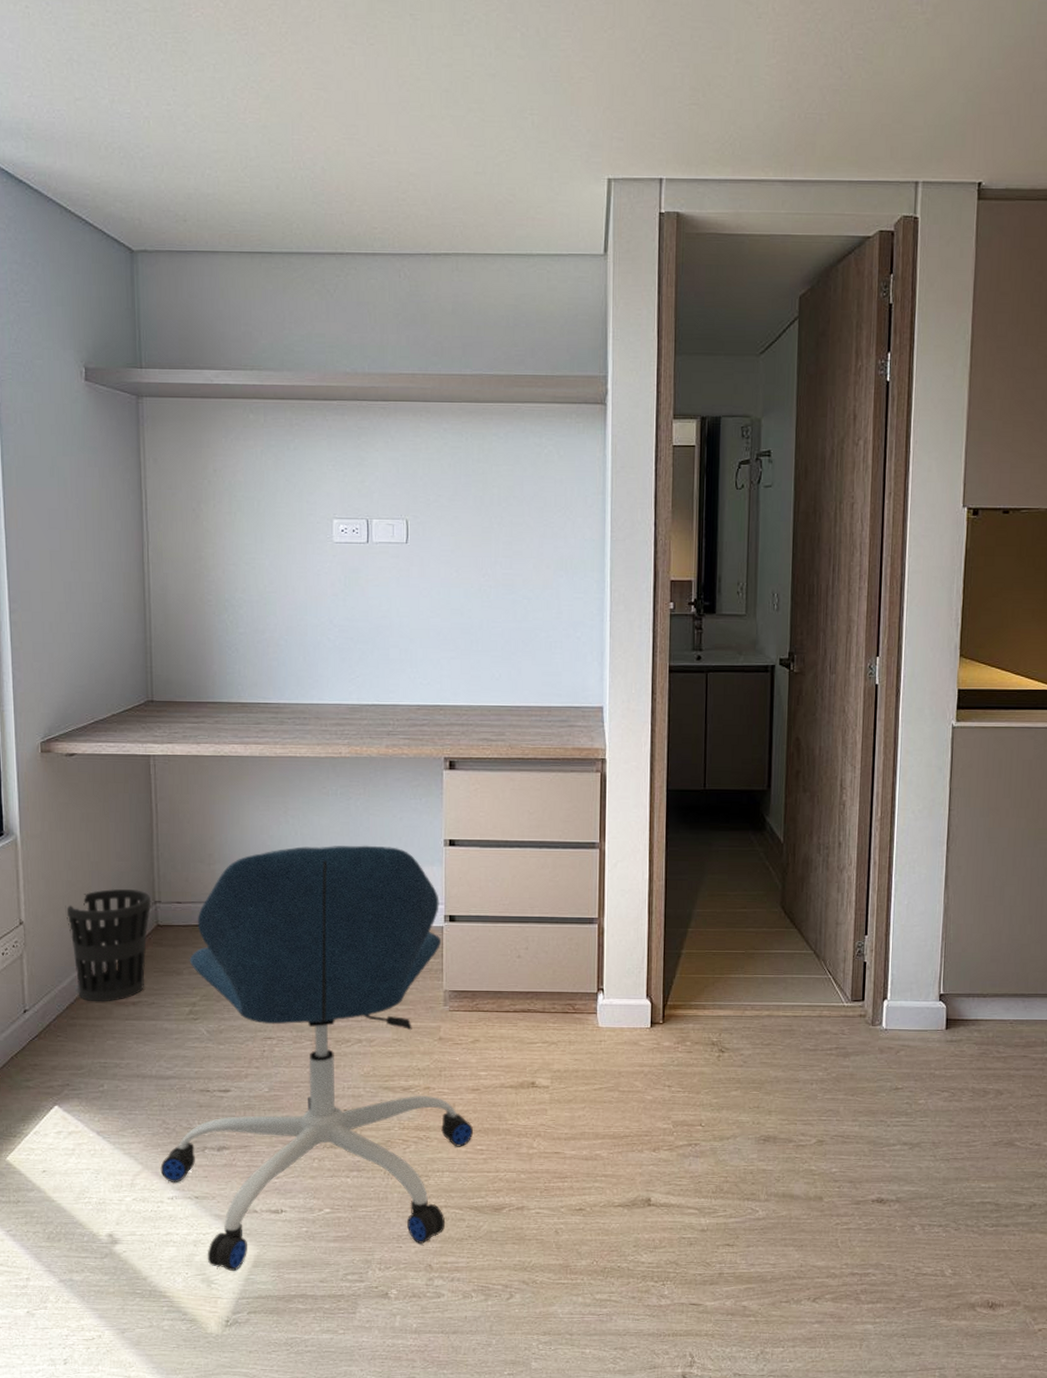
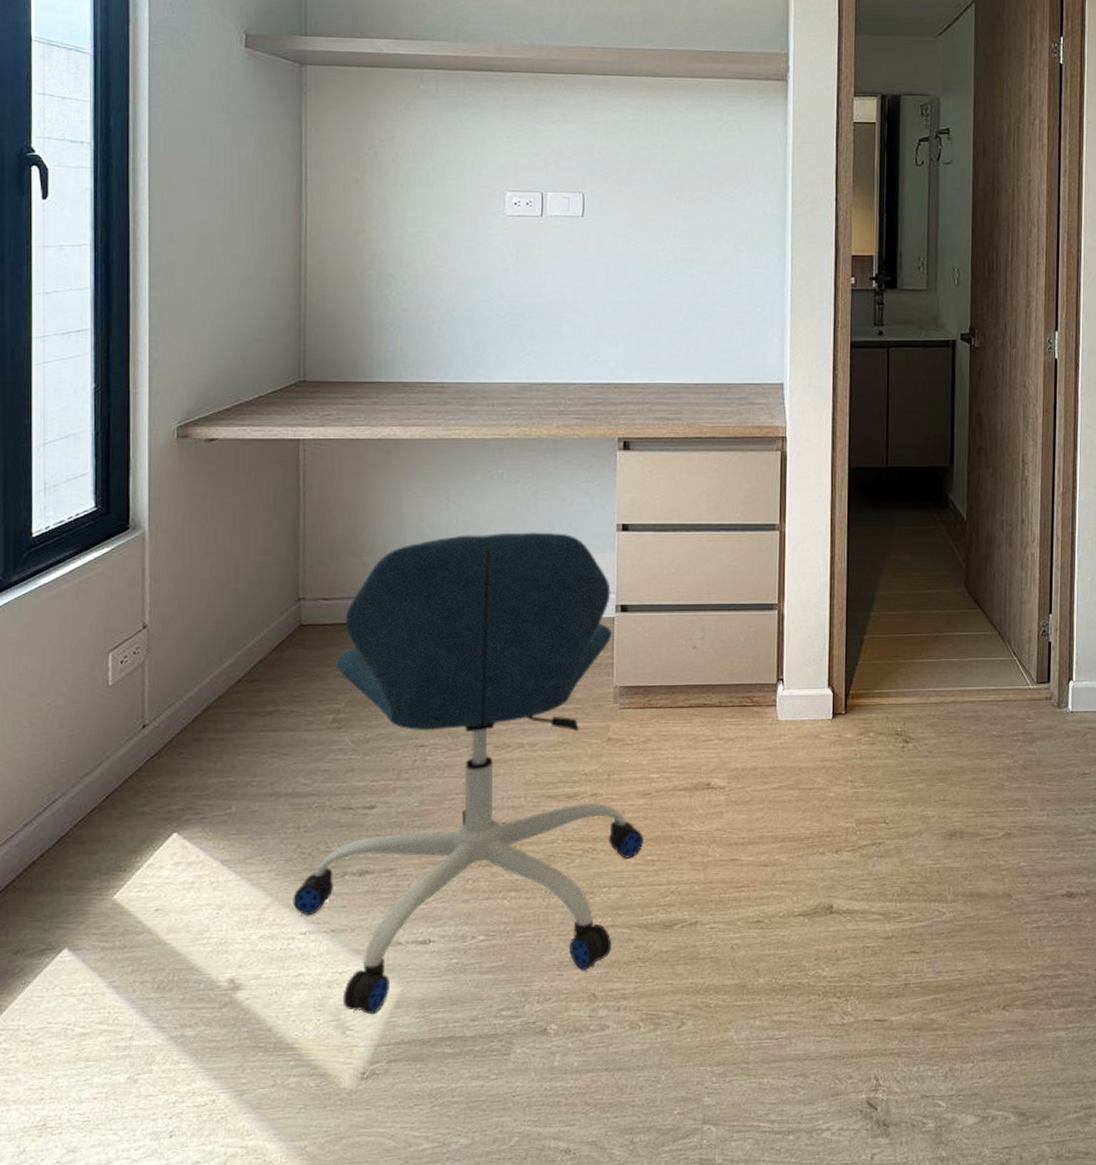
wastebasket: present [65,889,151,1002] -> none [196,586,294,713]

